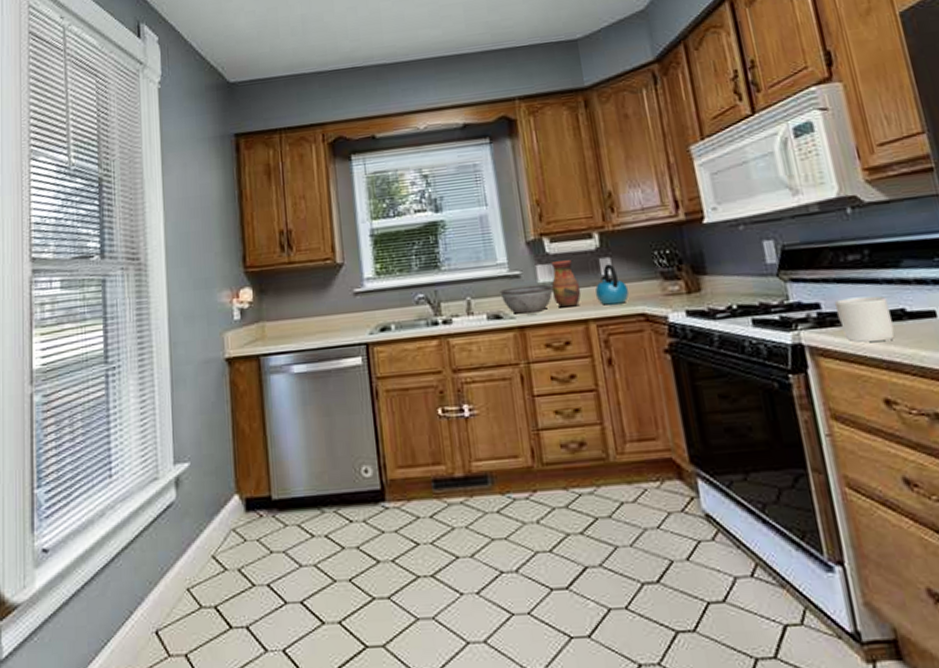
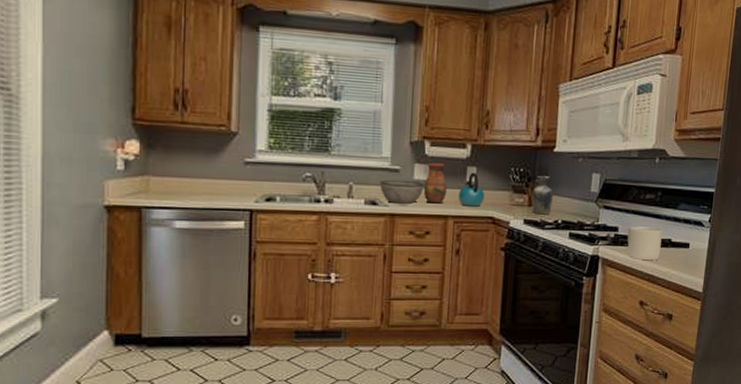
ceramic jug: none [687,254,720,302] -> present [531,176,553,215]

